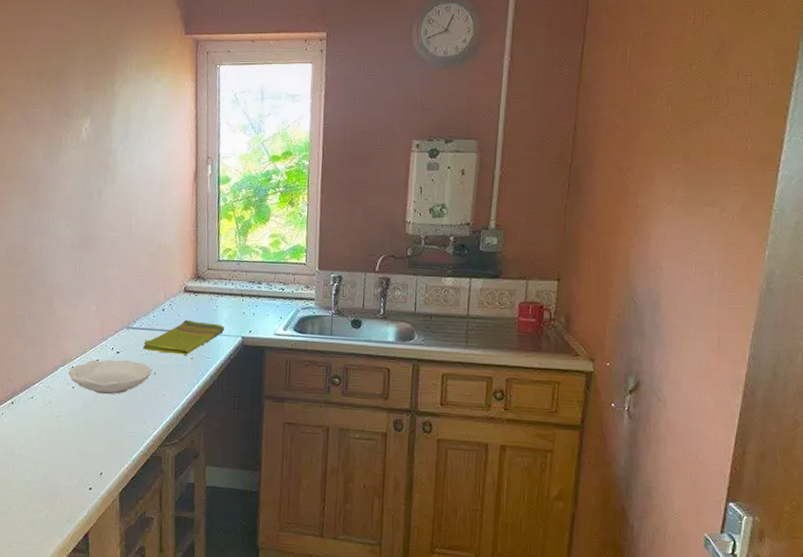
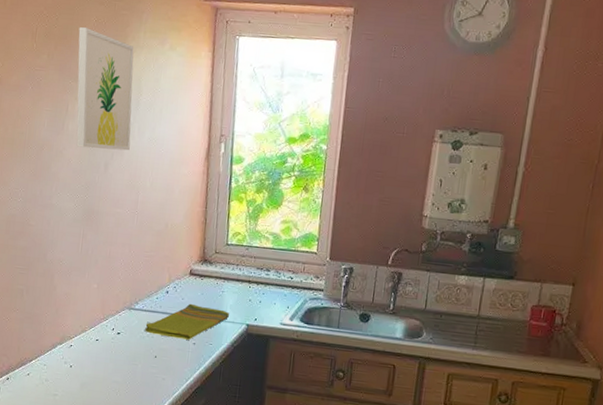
bowl: present [68,359,152,395] -> none [66,339,153,376]
wall art: none [69,66,122,178] -> present [76,27,134,151]

